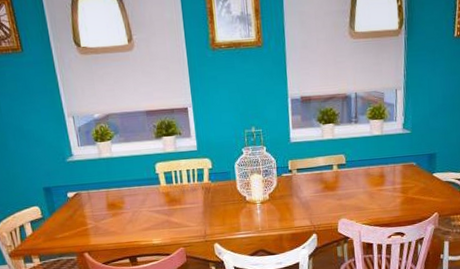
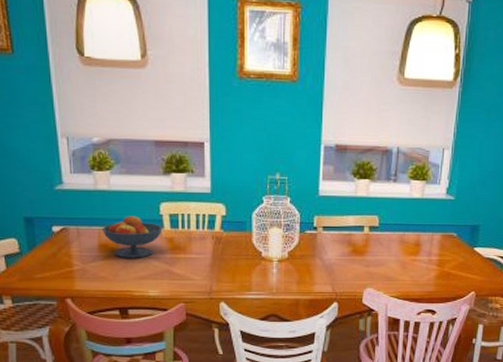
fruit bowl: none [109,176,160,214] -> present [102,216,163,258]

